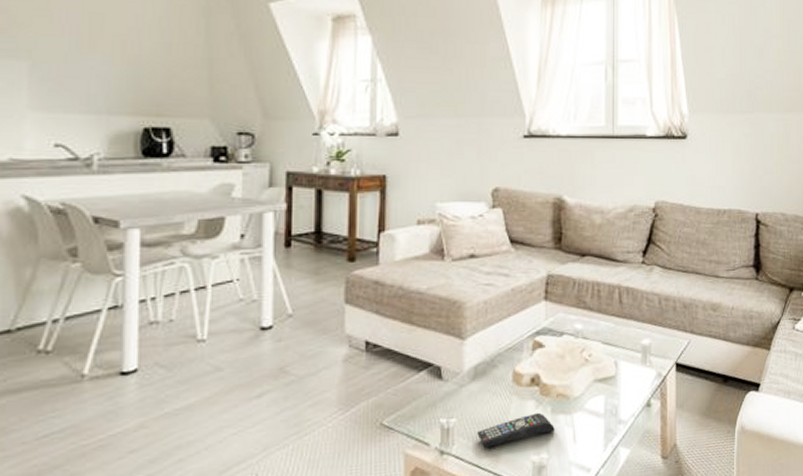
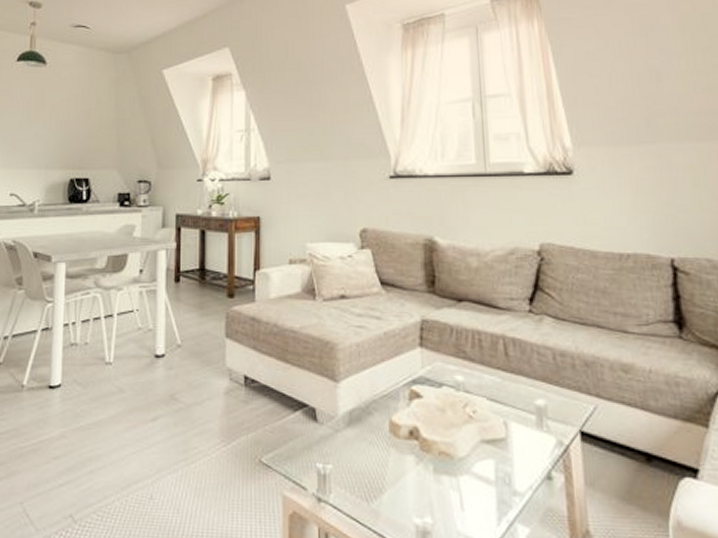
remote control: present [477,412,555,449] -> none [355,469,439,503]

